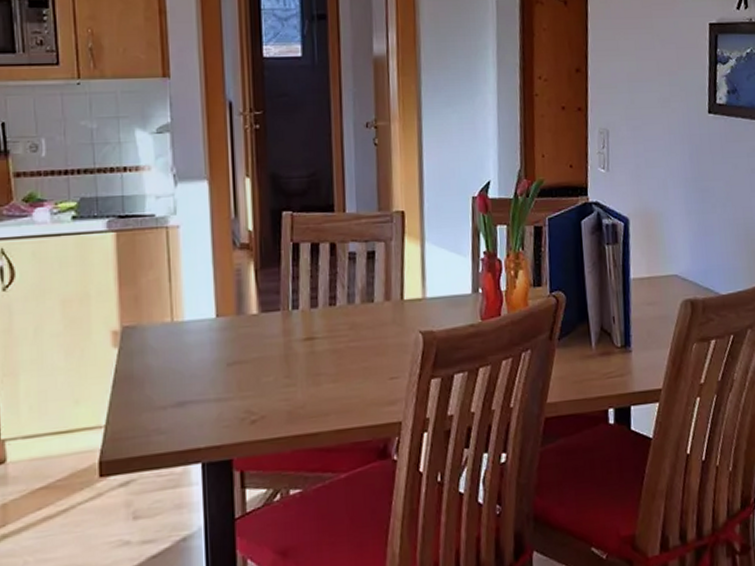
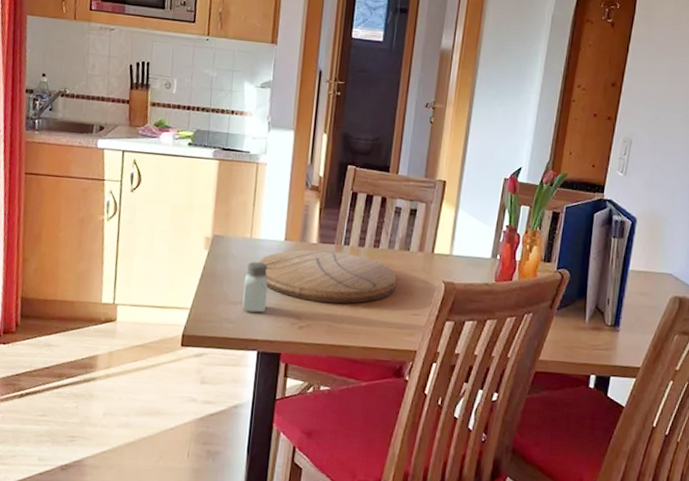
saltshaker: none [171,350,204,416] -> present [242,262,268,313]
cutting board: none [186,319,364,387] -> present [258,249,397,304]

